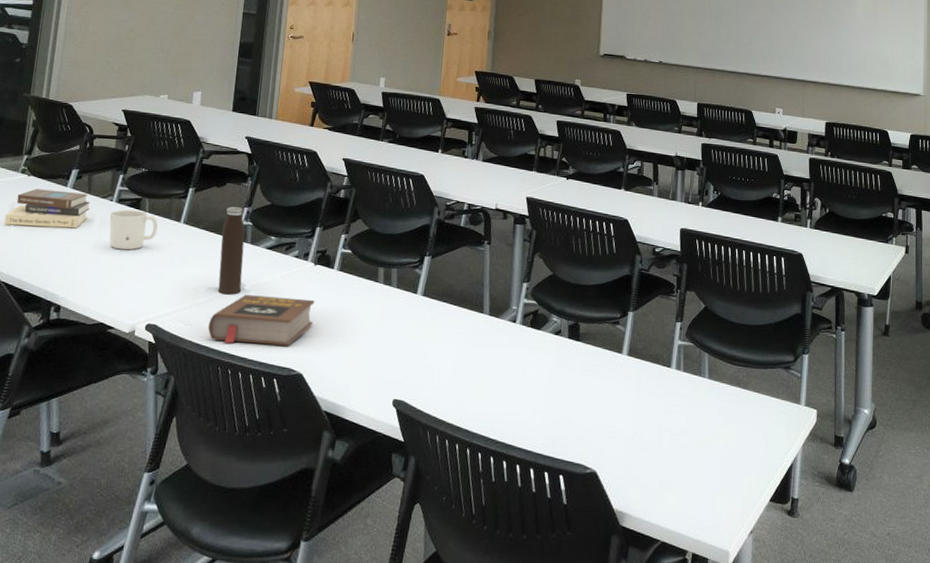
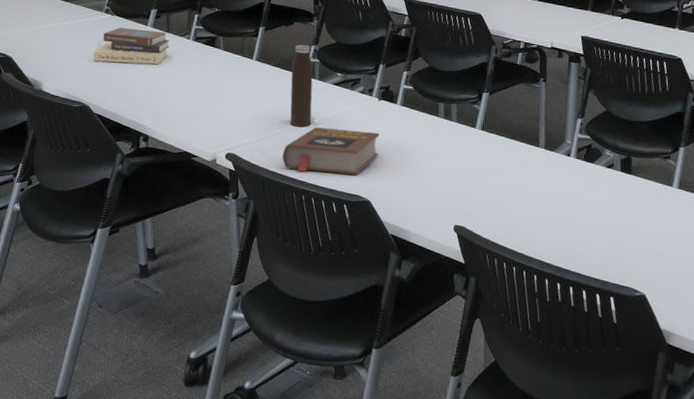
mug: present [109,209,158,250] -> none [188,47,232,85]

